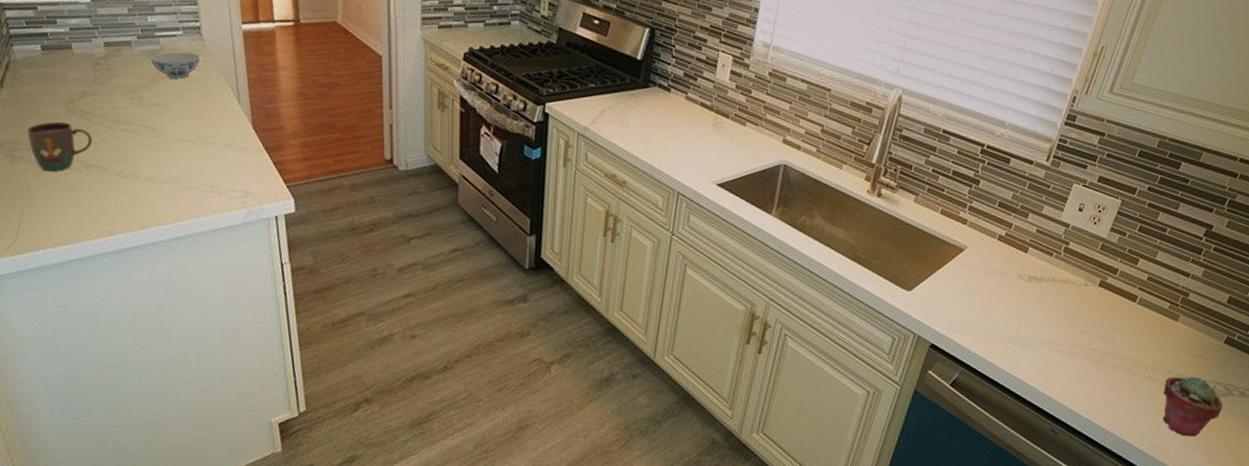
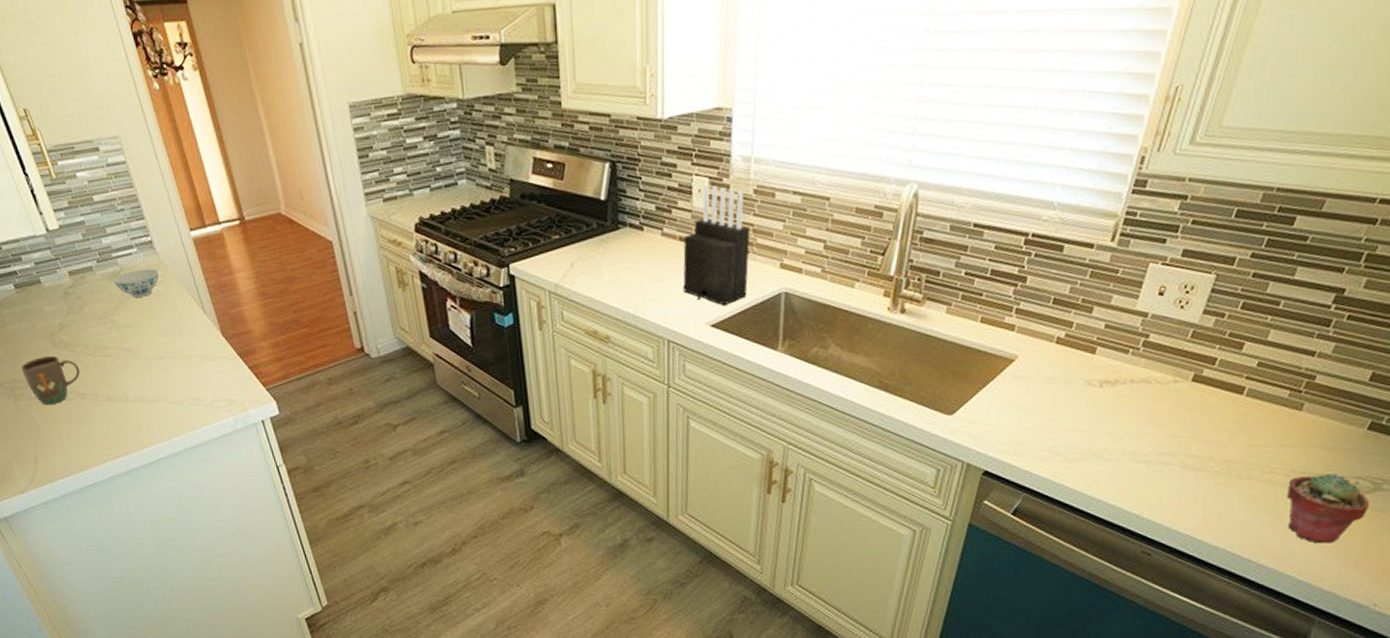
knife block: none [697,61,762,169] -> present [683,184,751,306]

